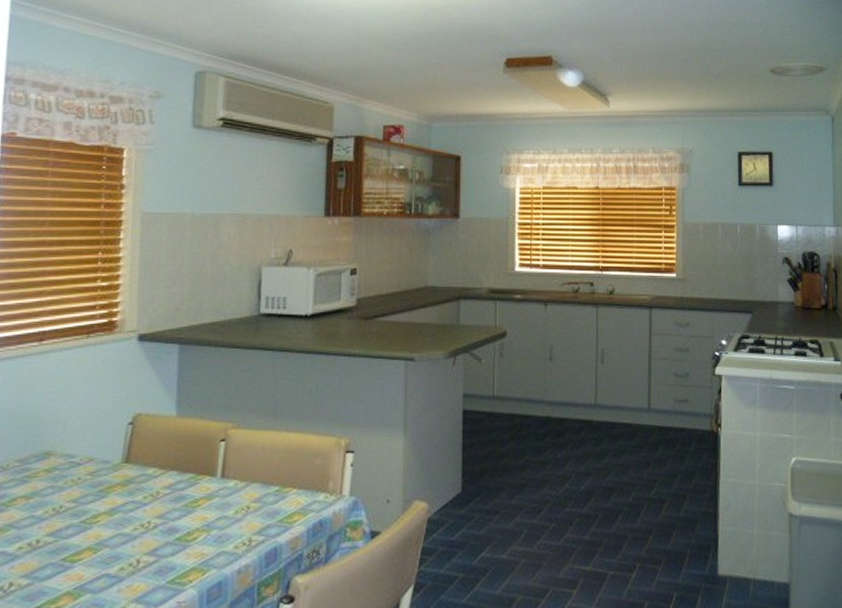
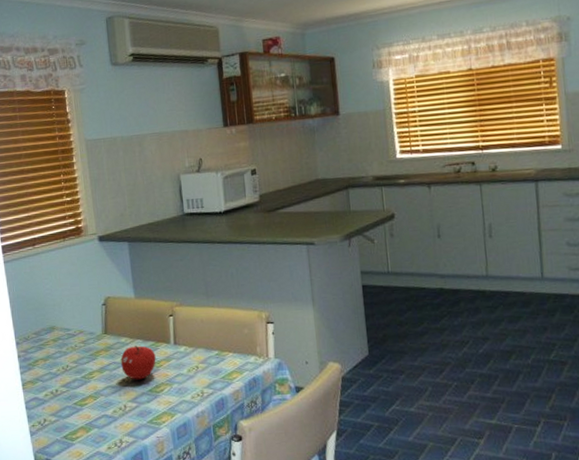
fruit: none [142,479,193,525] -> present [121,346,156,380]

